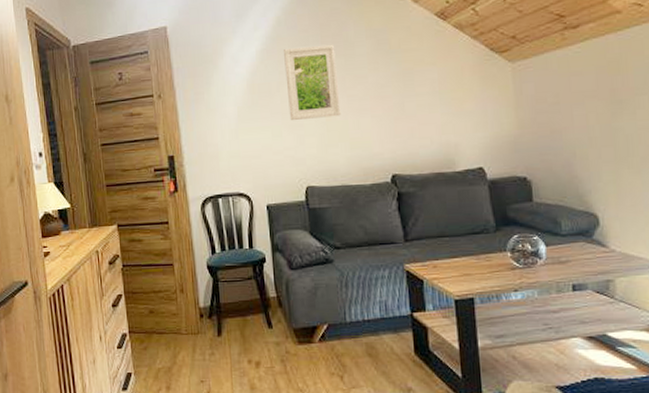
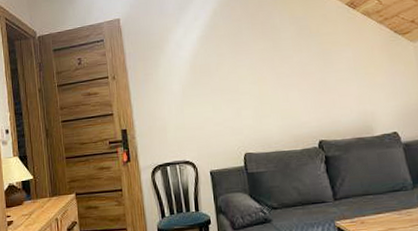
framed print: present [284,44,341,120] -> none [220,30,272,95]

